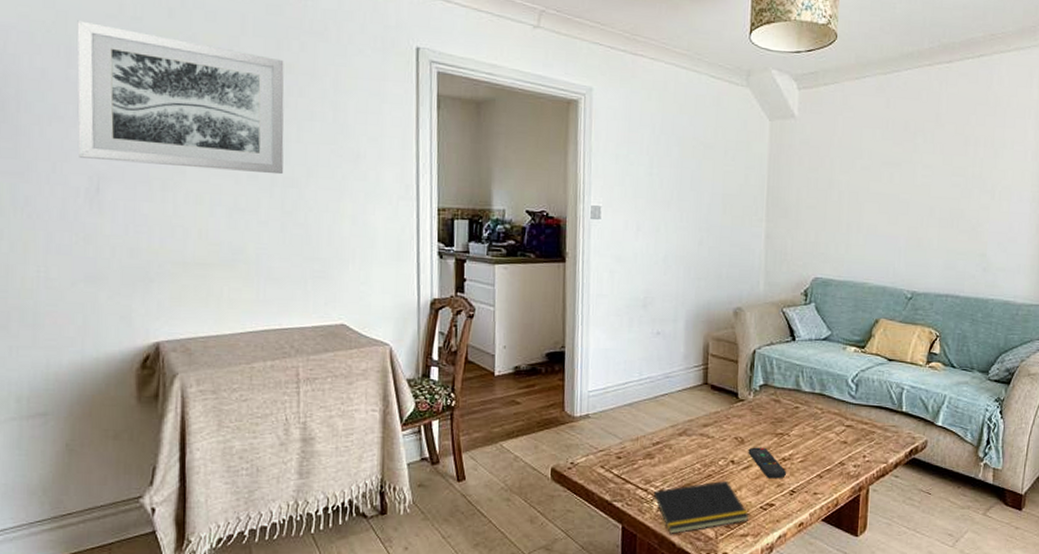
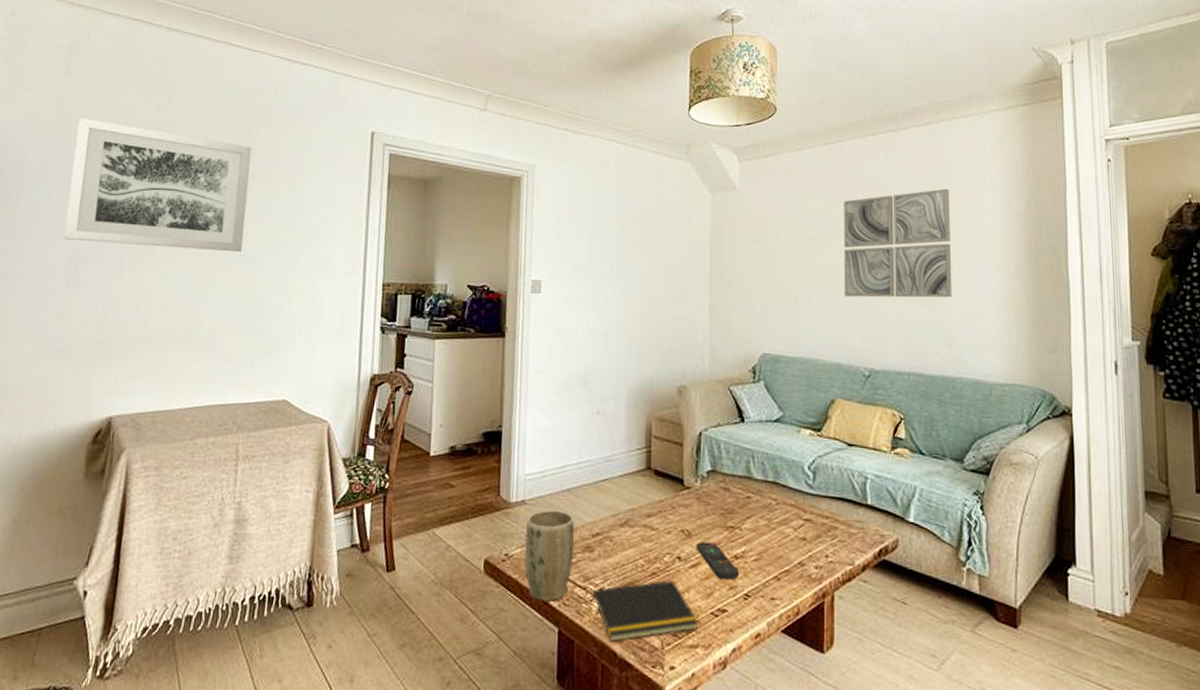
plant pot: none [589,422,636,502] -> present [524,509,575,602]
wall art: none [893,121,997,226] -> present [843,188,952,298]

